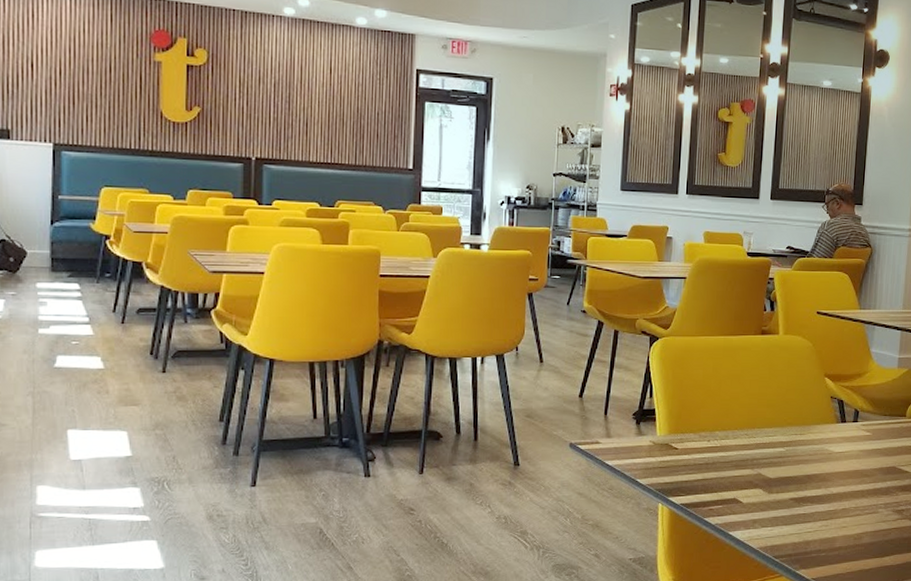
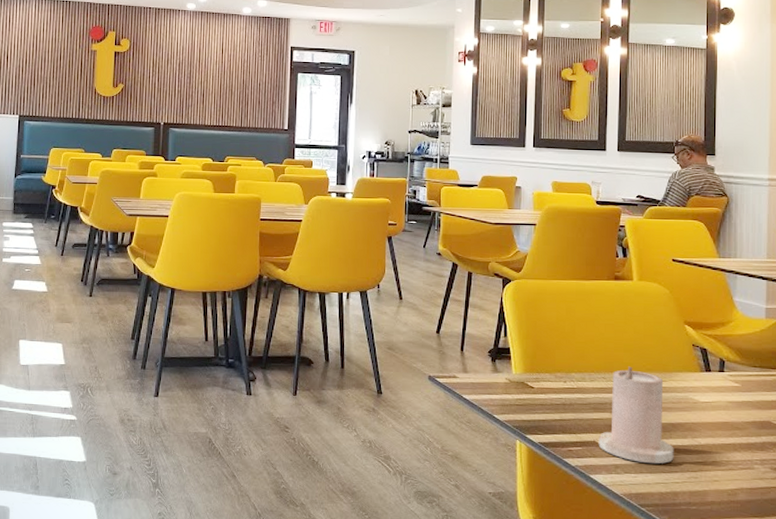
candle: none [738,421,809,516] -> present [598,366,674,464]

